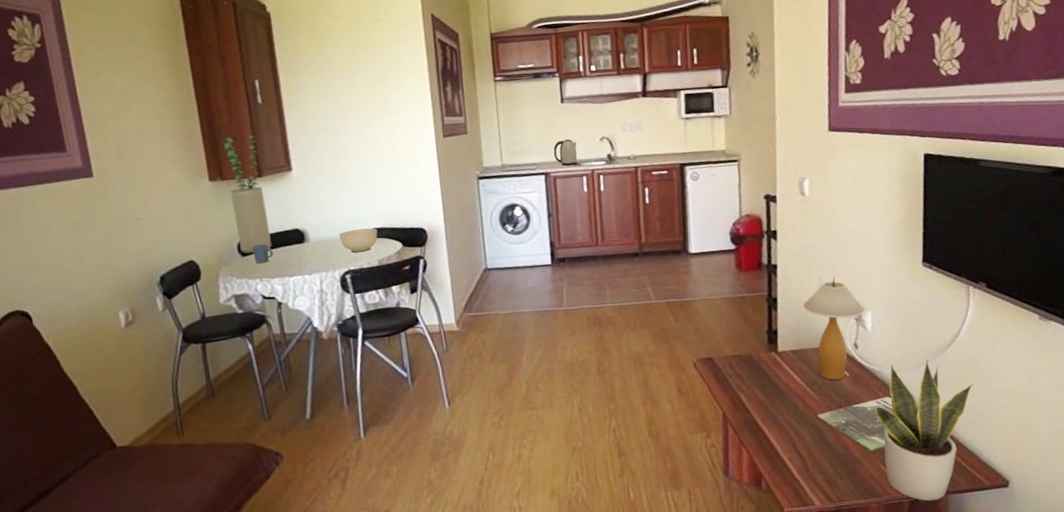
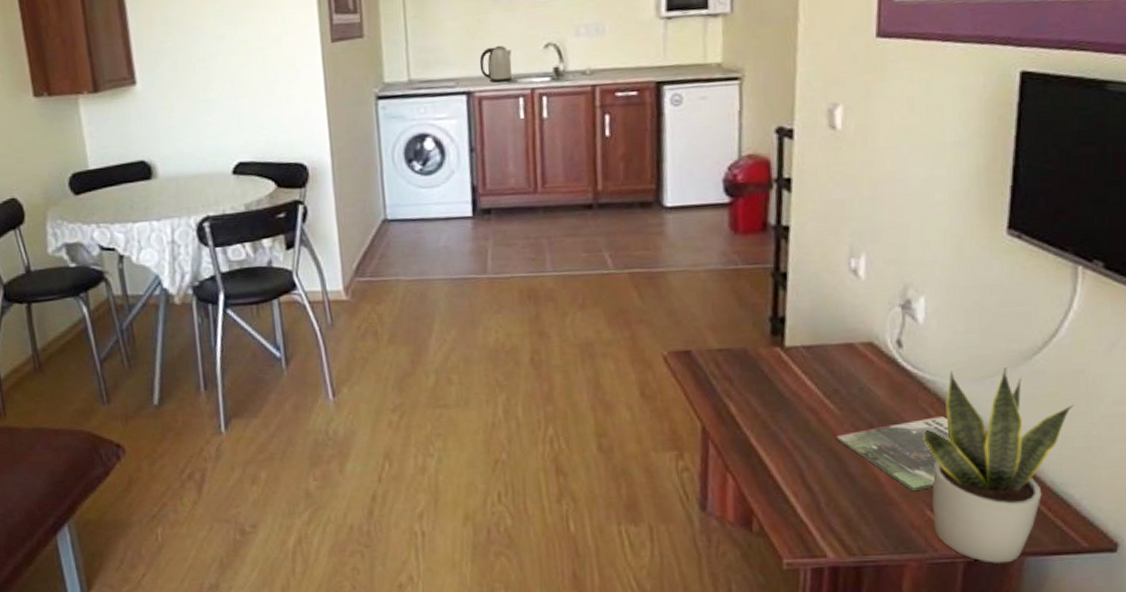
vase: present [222,129,272,254] -> none [49,29,112,192]
mug: present [252,244,274,263] -> none [87,179,113,204]
bowl: present [339,228,378,253] -> none [195,162,245,194]
table lamp: present [802,276,866,381] -> none [823,244,917,390]

